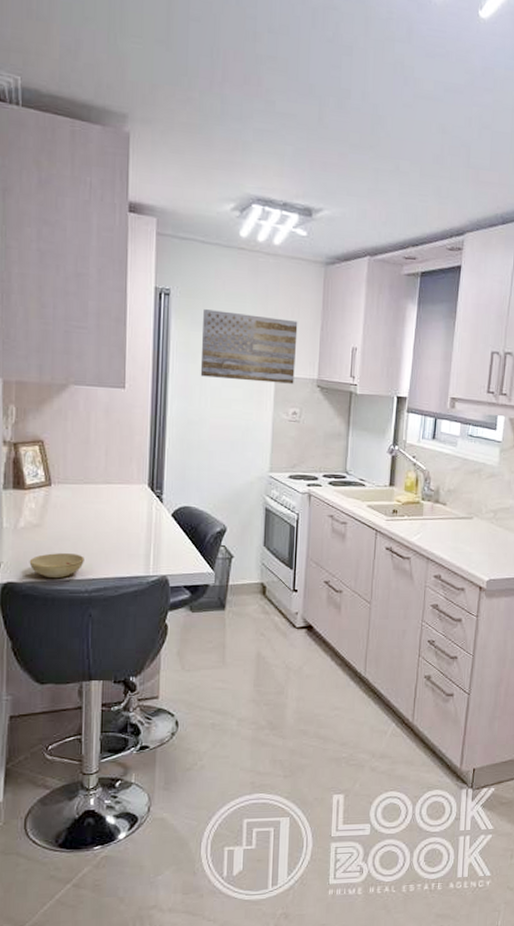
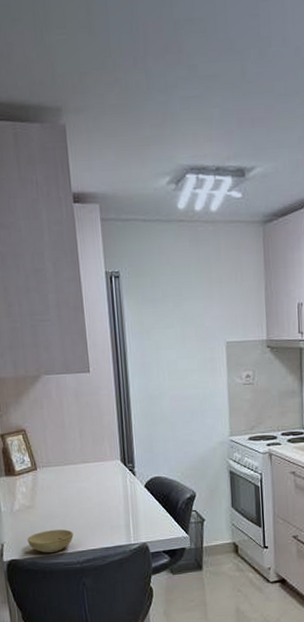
wall art: present [200,309,298,384] -> none [152,284,245,352]

